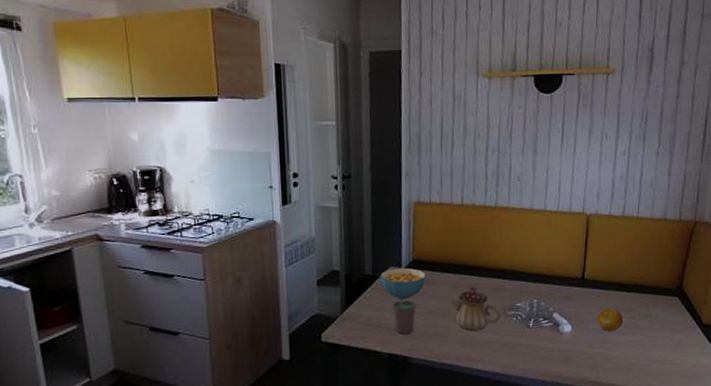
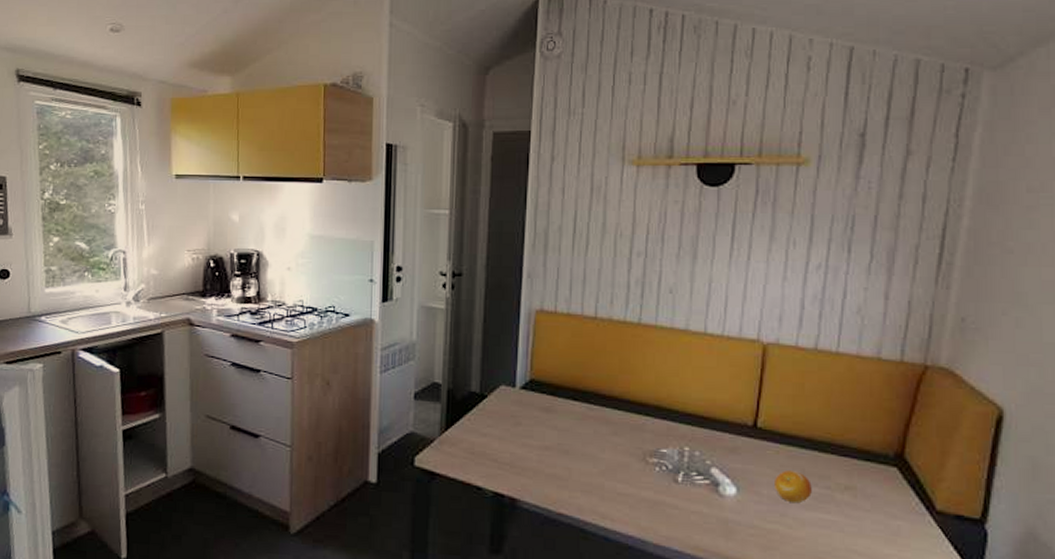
cereal bowl: present [380,268,426,299] -> none [489,387,545,426]
cup: present [393,300,416,334] -> none [502,427,531,471]
teapot: present [450,287,502,332] -> none [574,421,640,478]

